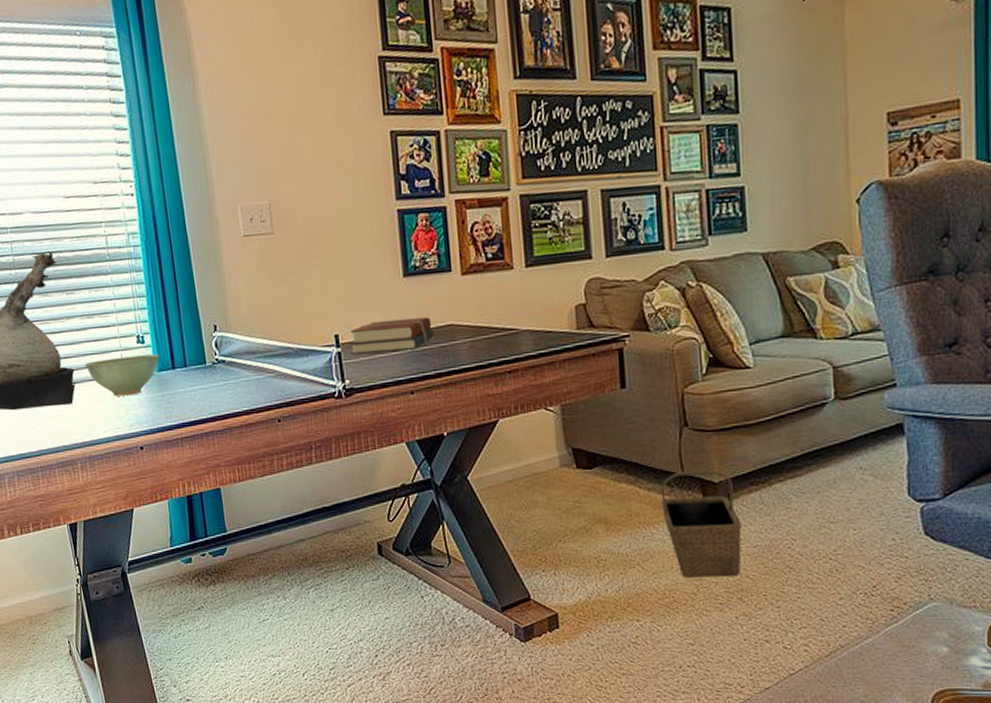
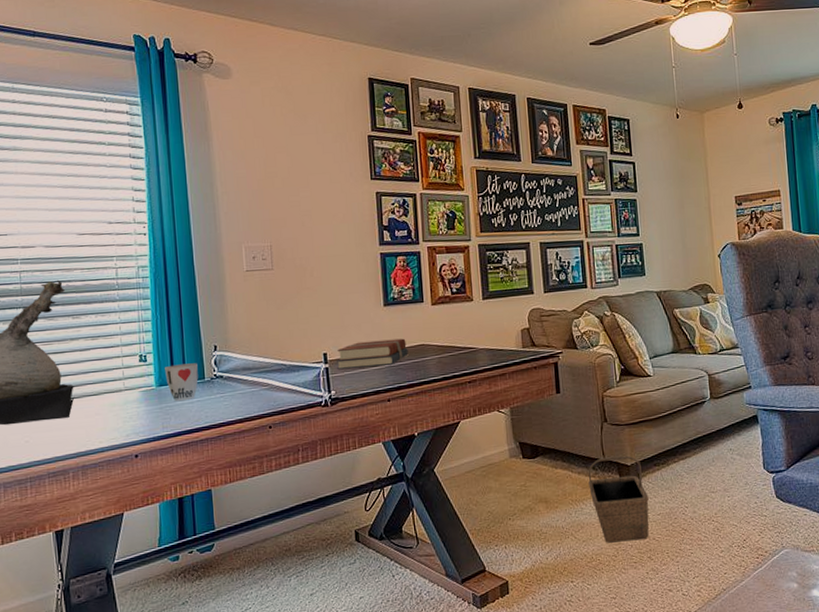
bowl: present [85,354,160,397] -> none [86,371,161,410]
cup: none [163,345,200,389] -> present [165,363,199,402]

